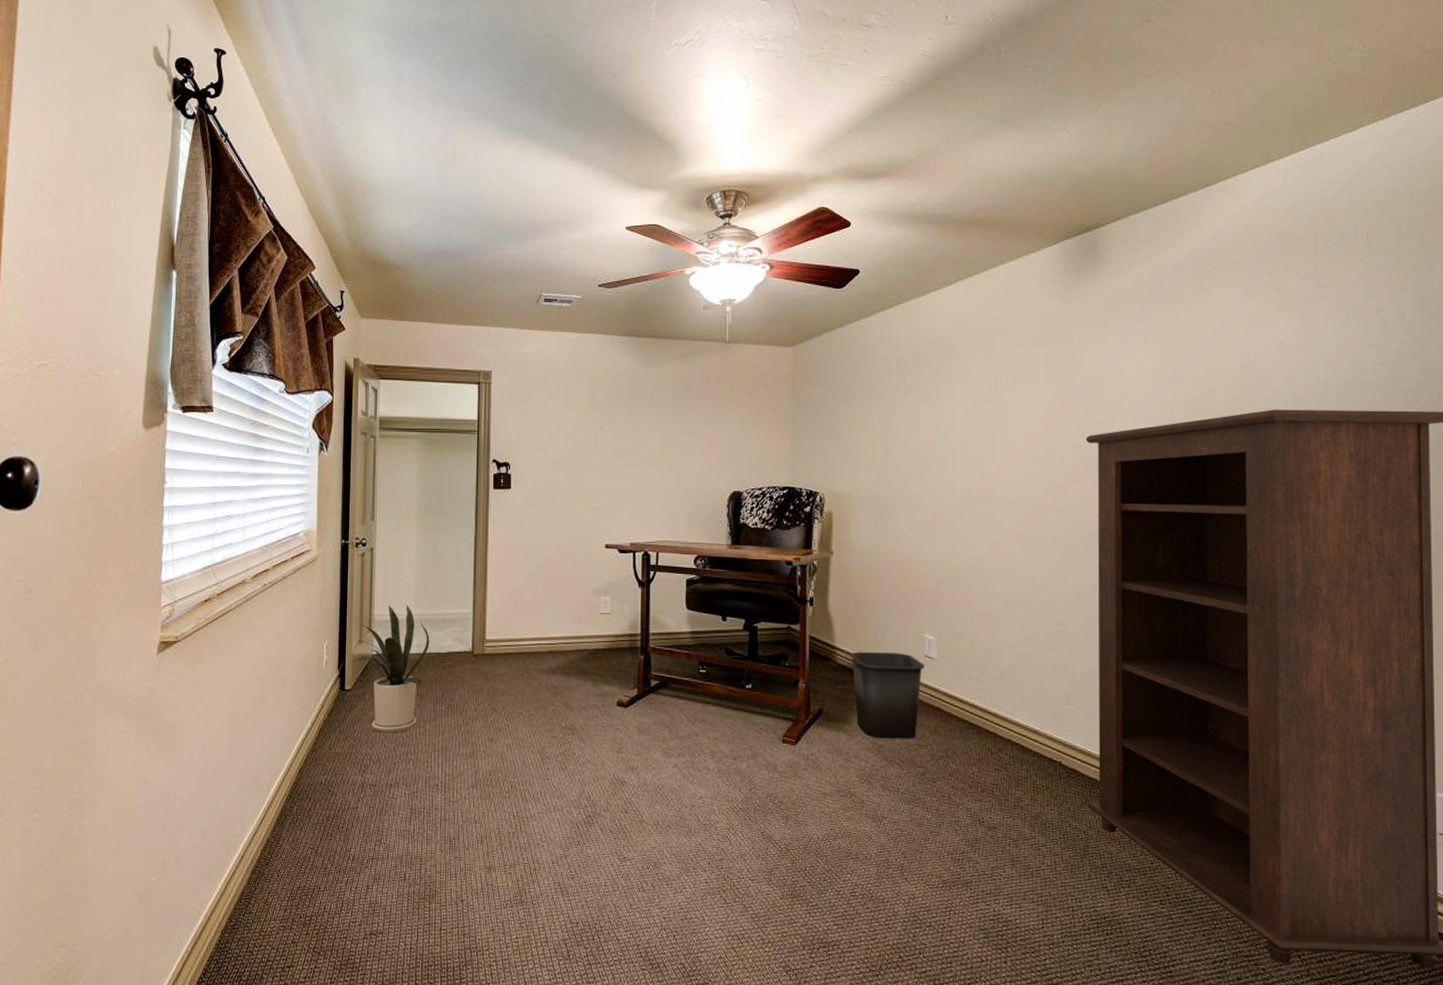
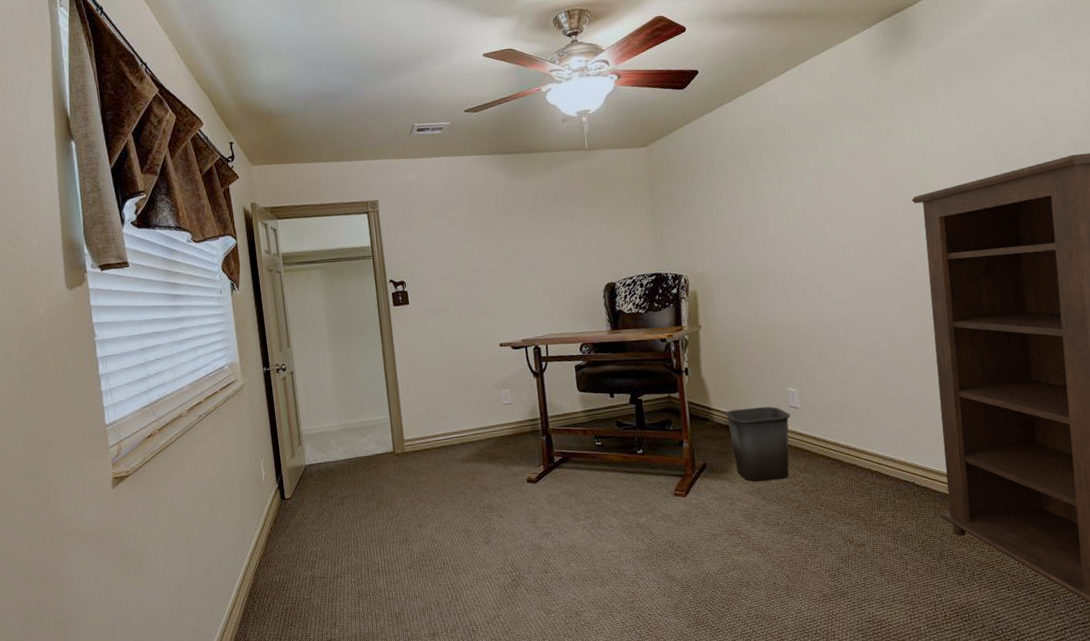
house plant: present [350,604,430,733] -> none [287,417,355,532]

